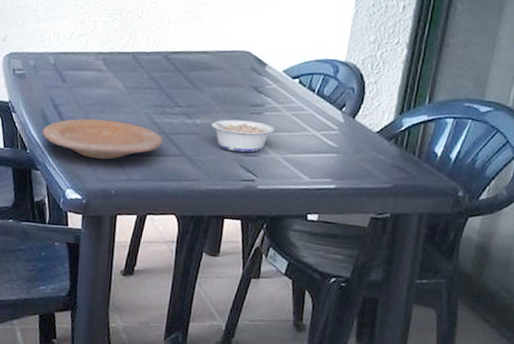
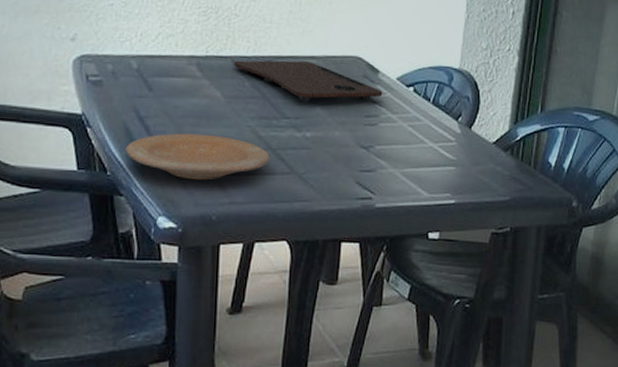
cutting board: none [135,55,269,92] -> present [234,60,383,102]
legume: present [201,115,275,152] -> none [312,127,391,167]

